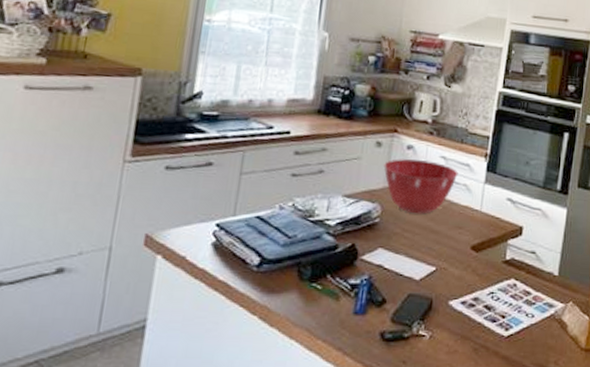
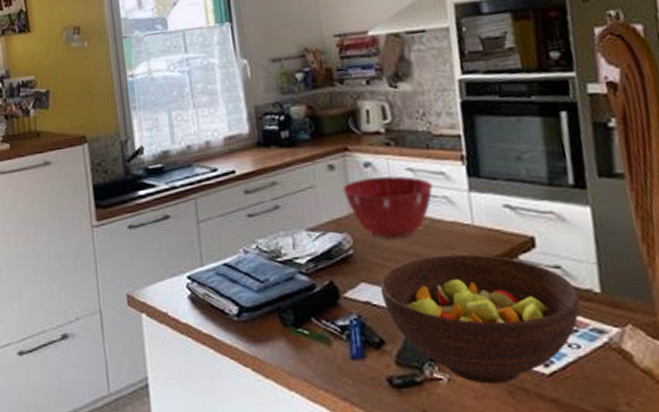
fruit bowl: none [393,232,543,342] -> present [380,254,581,384]

